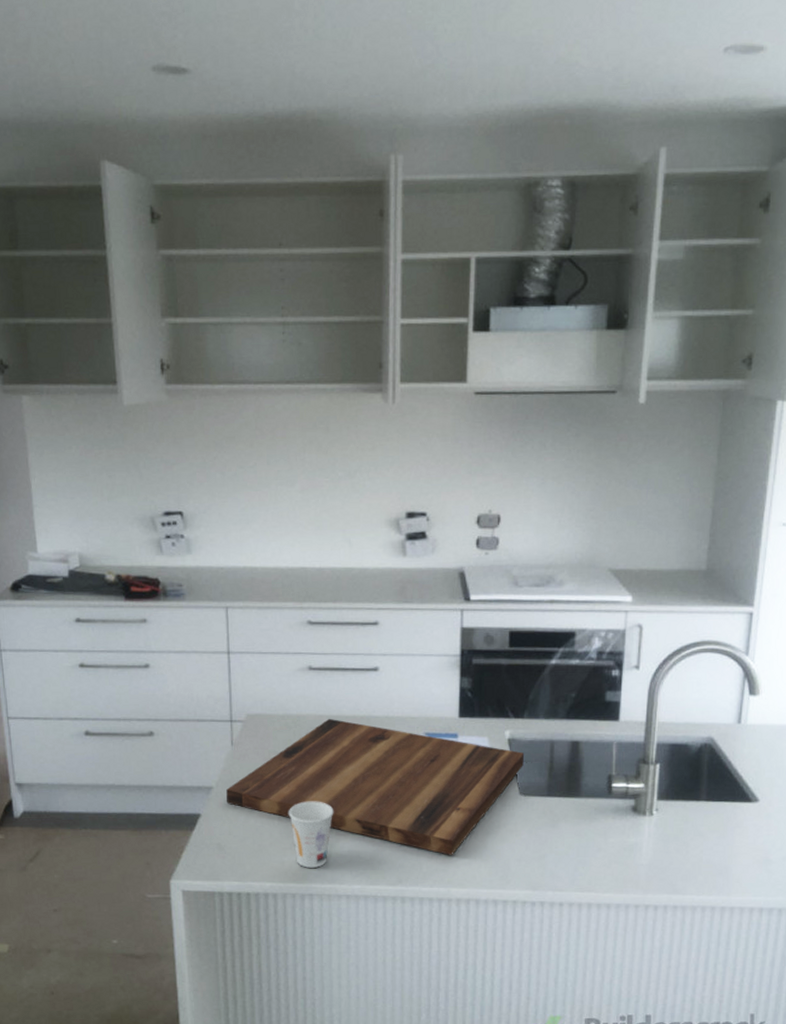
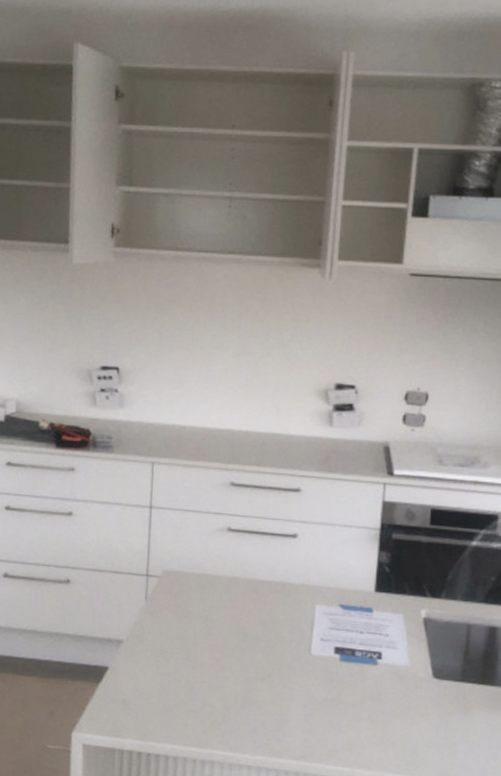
cutting board: present [226,718,525,855] -> none [136,581,440,734]
cup: present [289,801,334,868] -> none [197,664,242,734]

